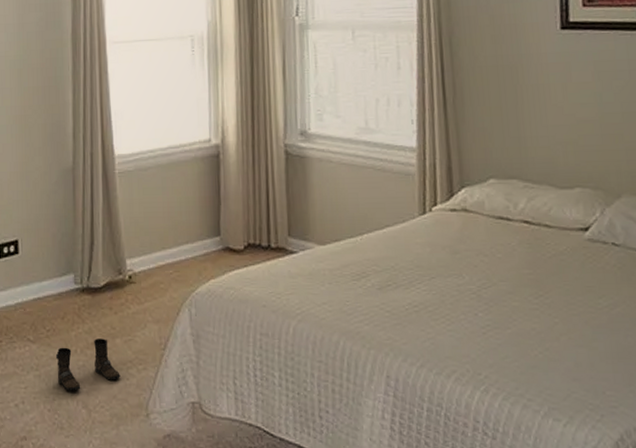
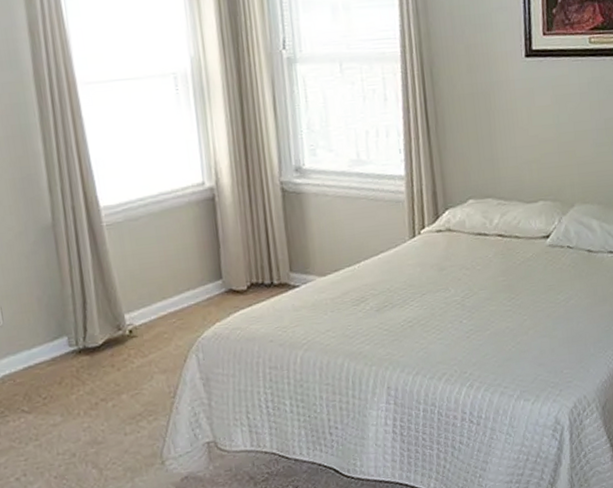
boots: present [55,339,120,391] -> none [56,396,130,455]

